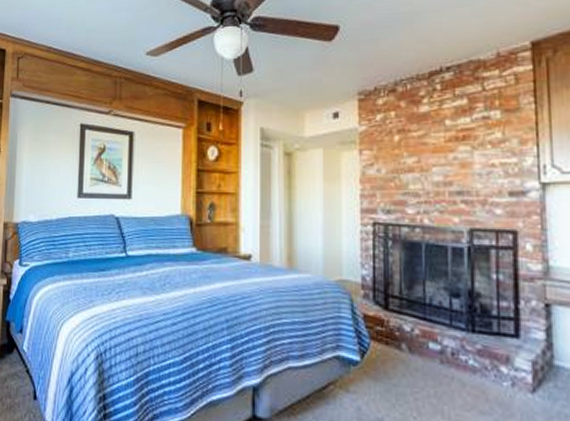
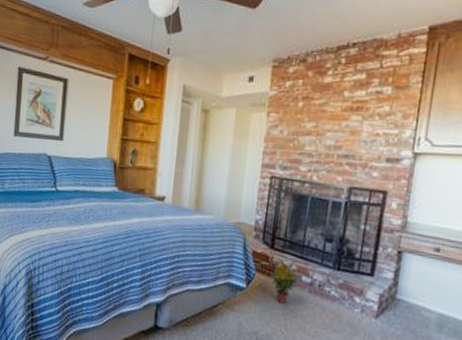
potted plant: none [391,326,423,380] -> present [272,262,297,304]

